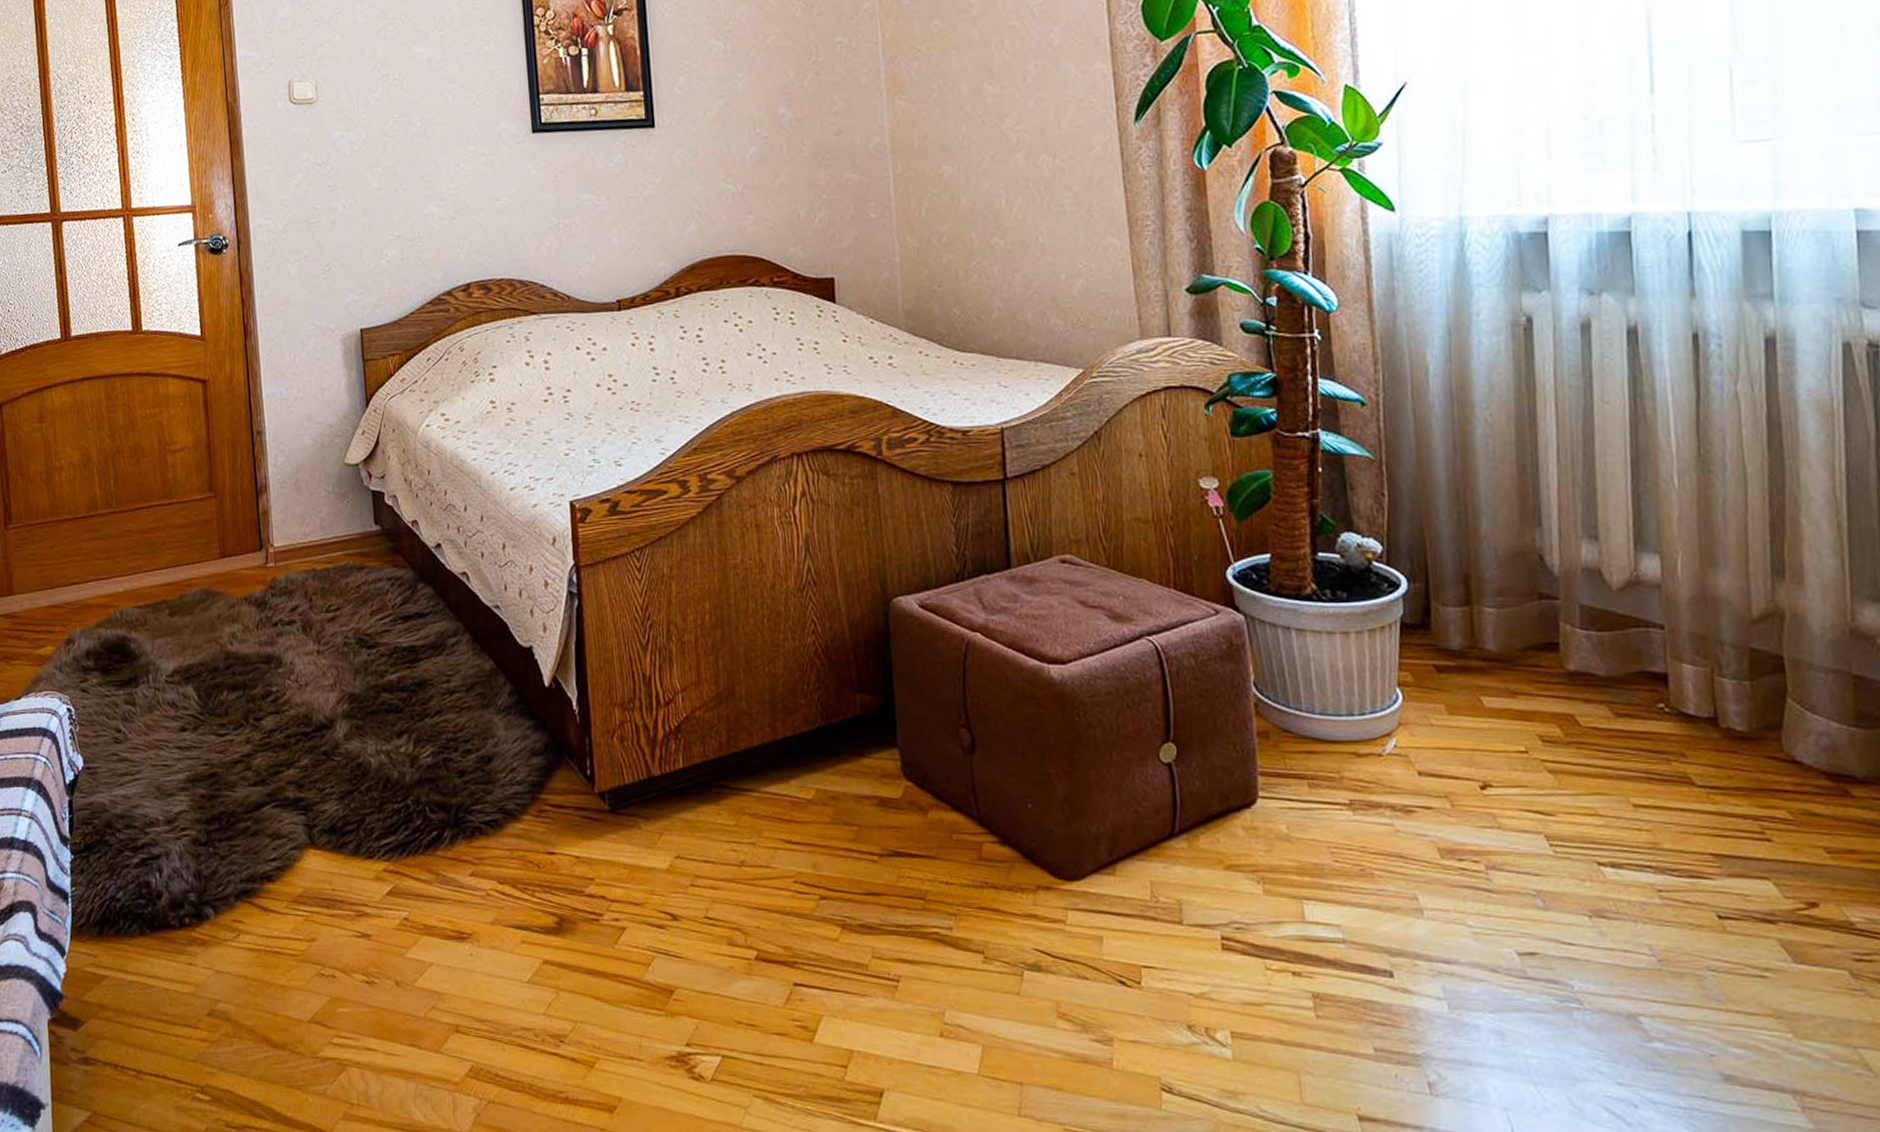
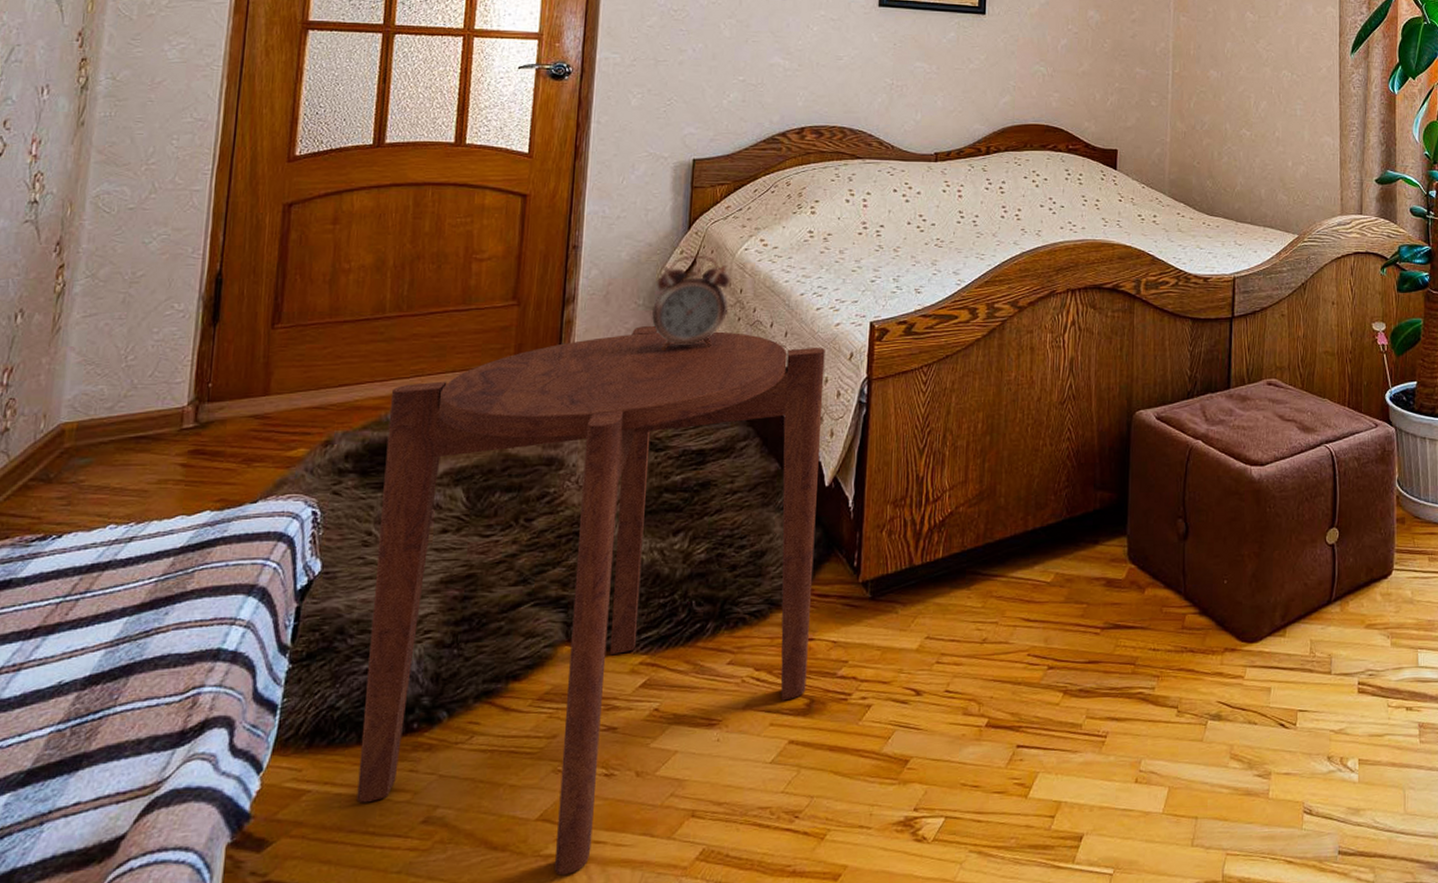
side table: none [115,513,554,1079] -> present [357,325,825,876]
alarm clock: none [342,434,418,540] -> present [651,255,730,350]

